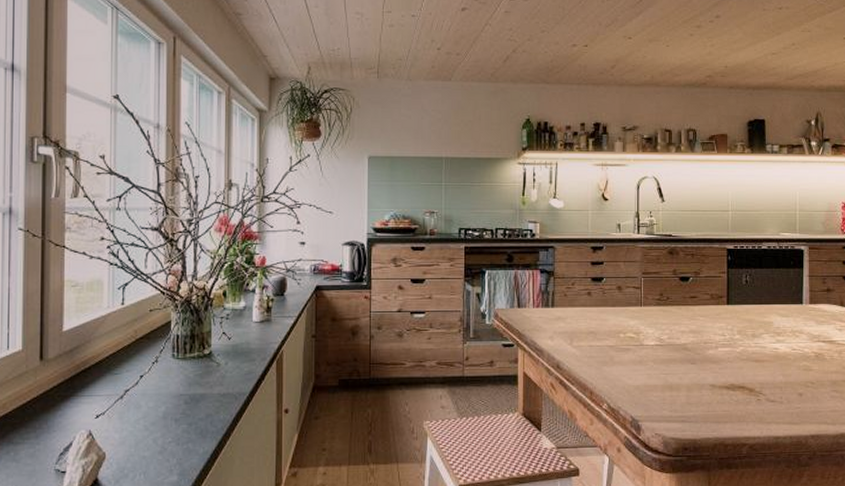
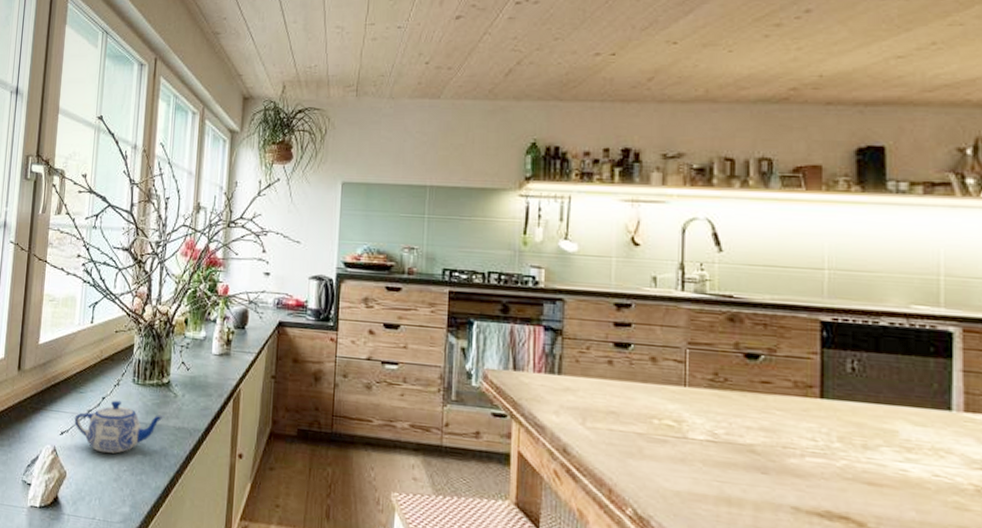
teapot: none [110,376,208,429] -> present [74,400,165,454]

